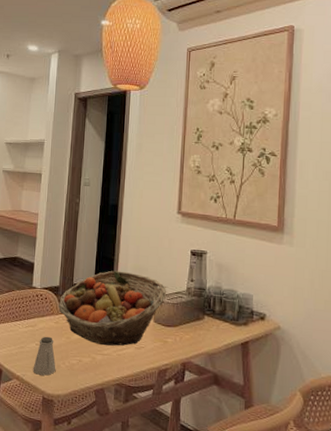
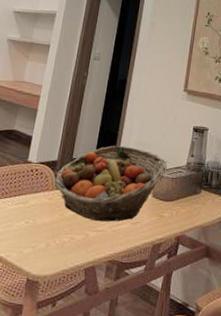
saltshaker: present [33,336,56,376] -> none [19,213,46,256]

